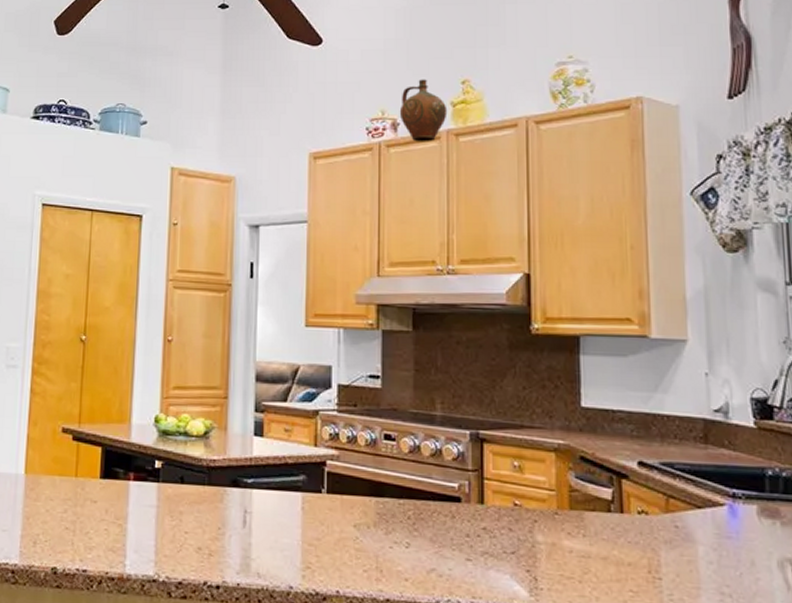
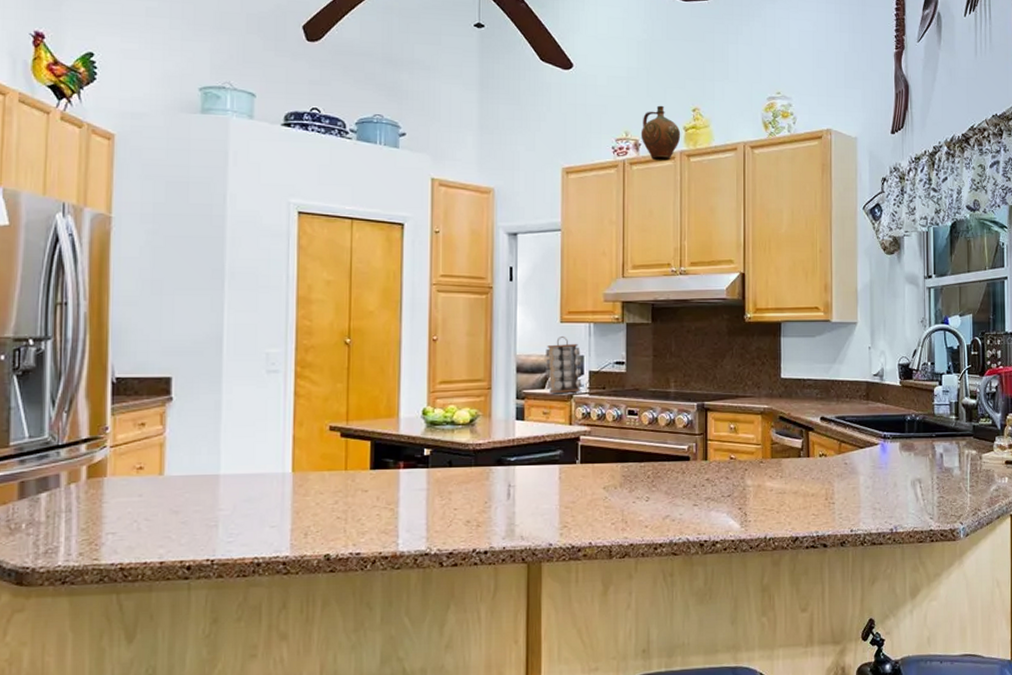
spice rack: none [288,341,329,410] -> present [546,335,582,394]

